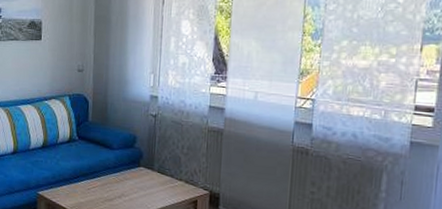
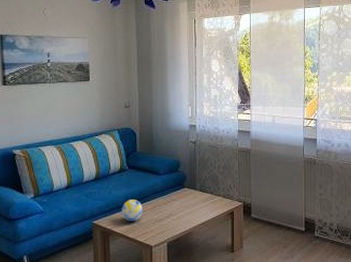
decorative ball: none [68,173,92,197] -> present [121,200,143,221]

